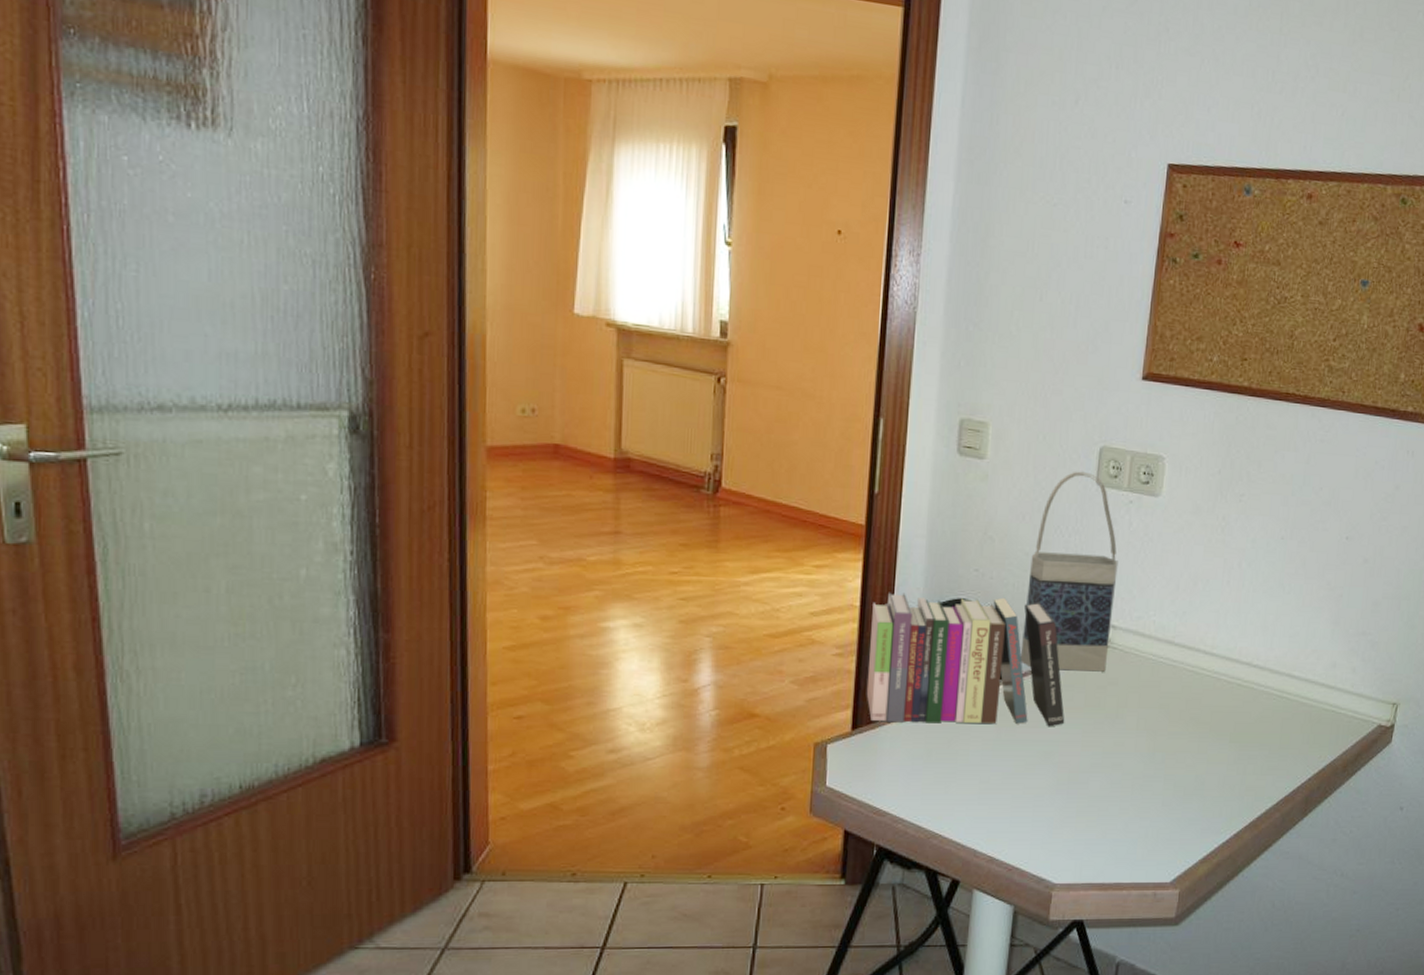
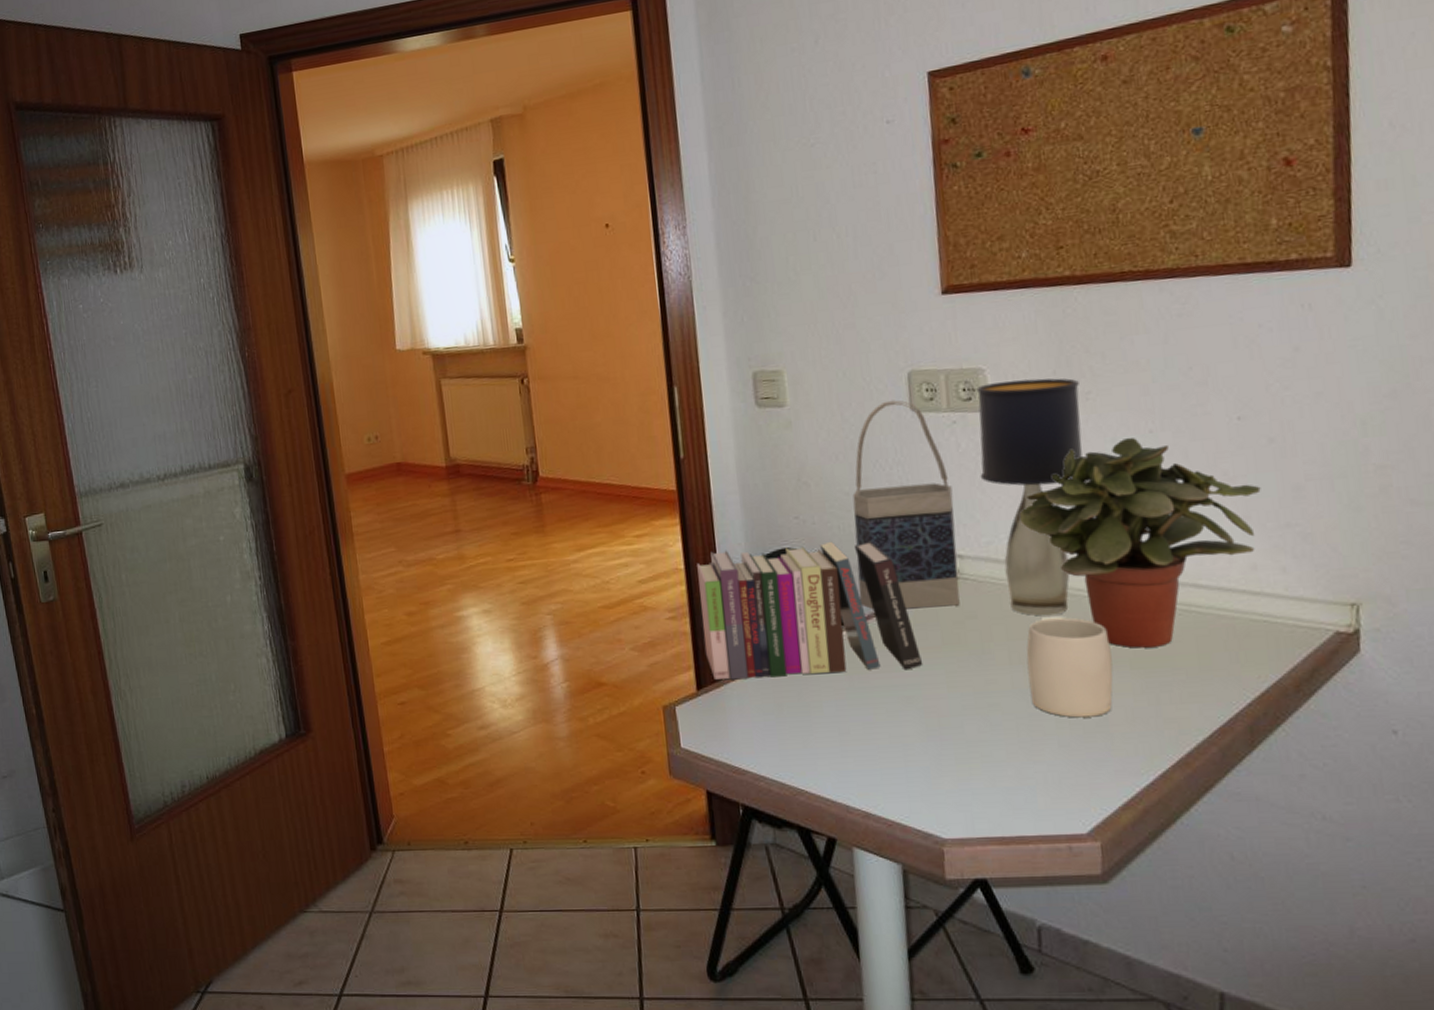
table lamp: none [1143,471,1237,689] -> present [977,378,1082,616]
mug: none [1148,692,1218,781] -> present [1026,617,1113,718]
potted plant: none [1168,541,1351,725] -> present [1019,438,1261,648]

